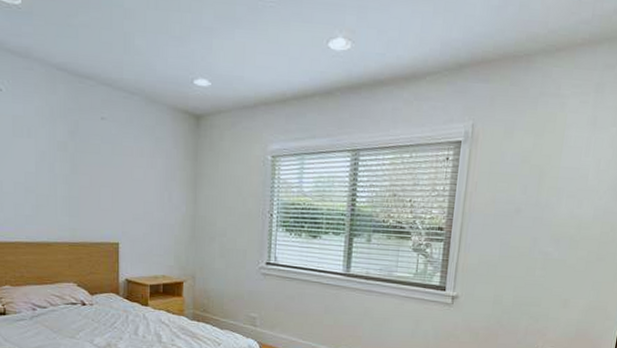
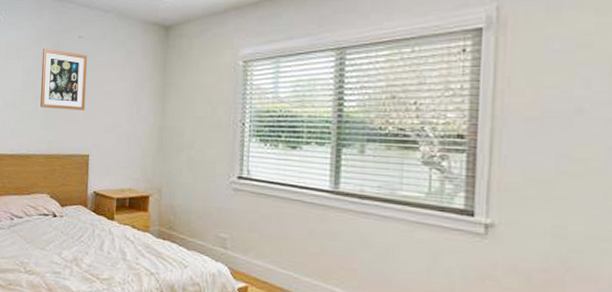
wall art: none [58,128,113,197] -> present [40,49,88,110]

